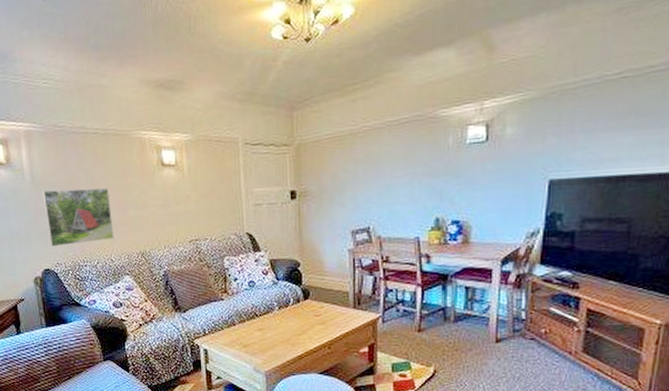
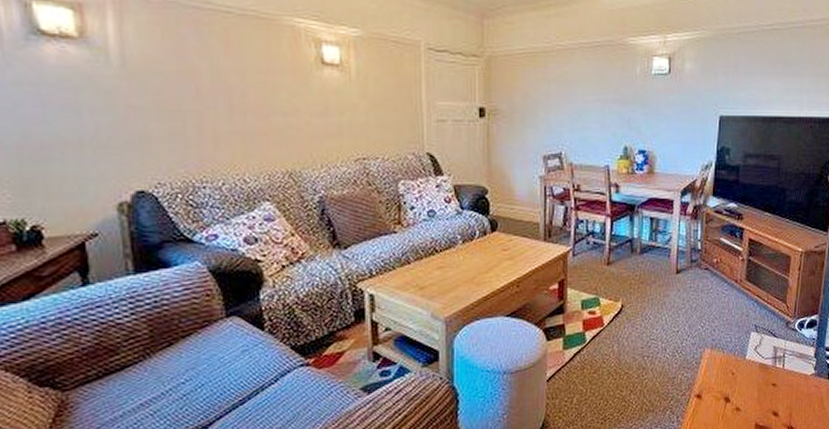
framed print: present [42,188,115,247] -> none [139,82,250,160]

